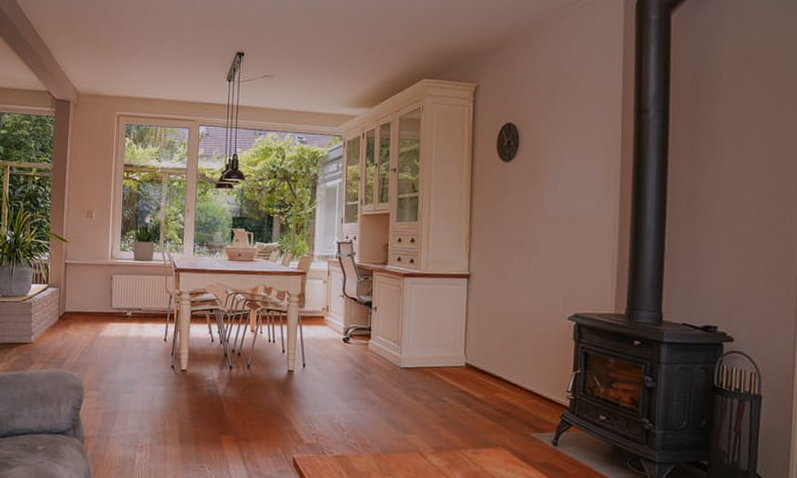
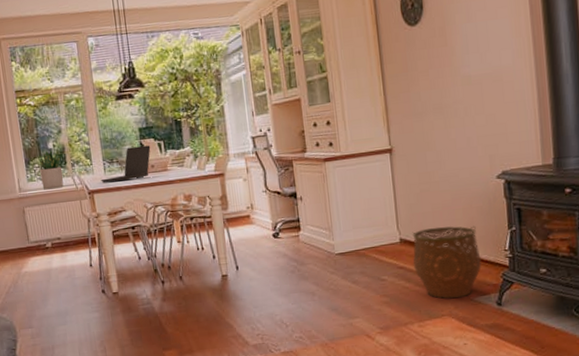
laptop computer: none [189,234,241,265] -> present [101,145,151,183]
basket: none [475,357,543,431] -> present [412,225,482,299]

